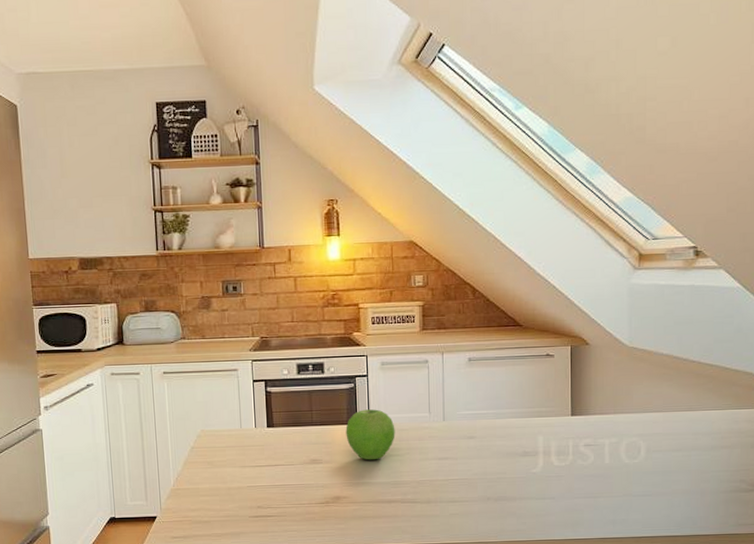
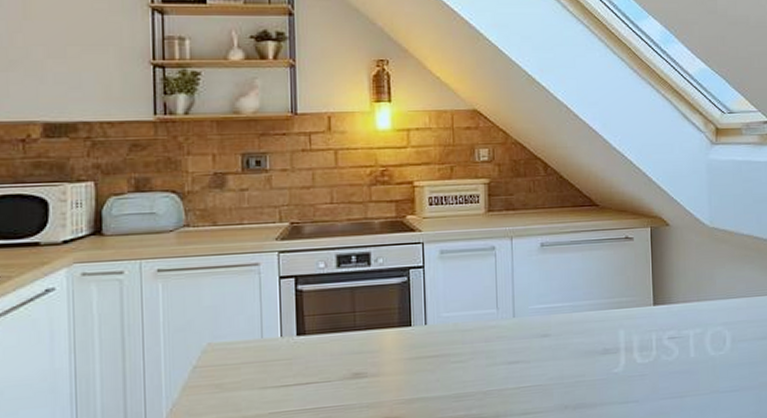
fruit: present [345,409,395,461] -> none [397,307,457,370]

